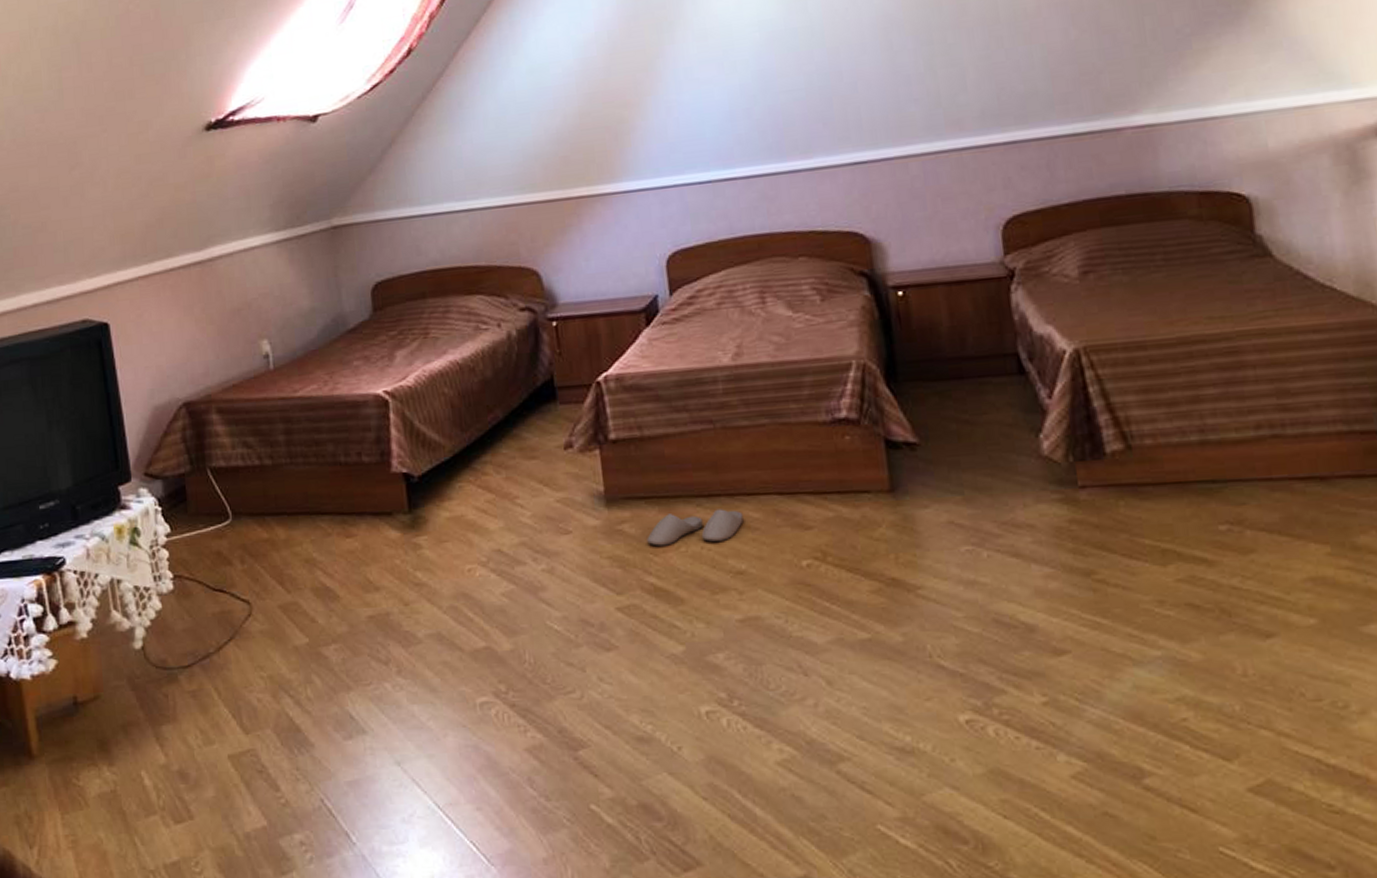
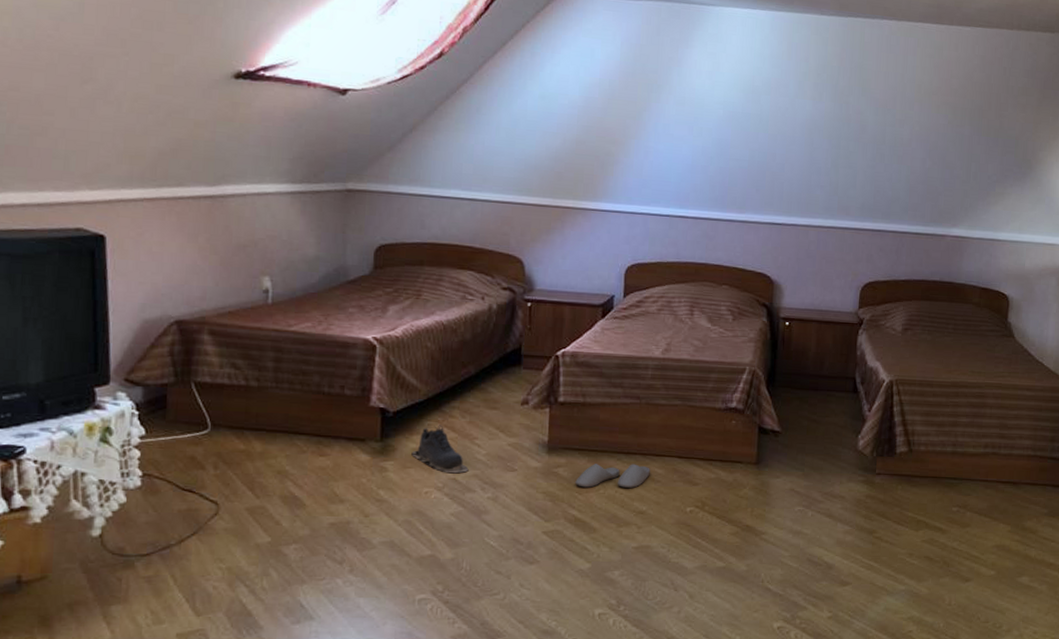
athletic shoe: none [445,485,515,544] -> present [411,425,469,474]

